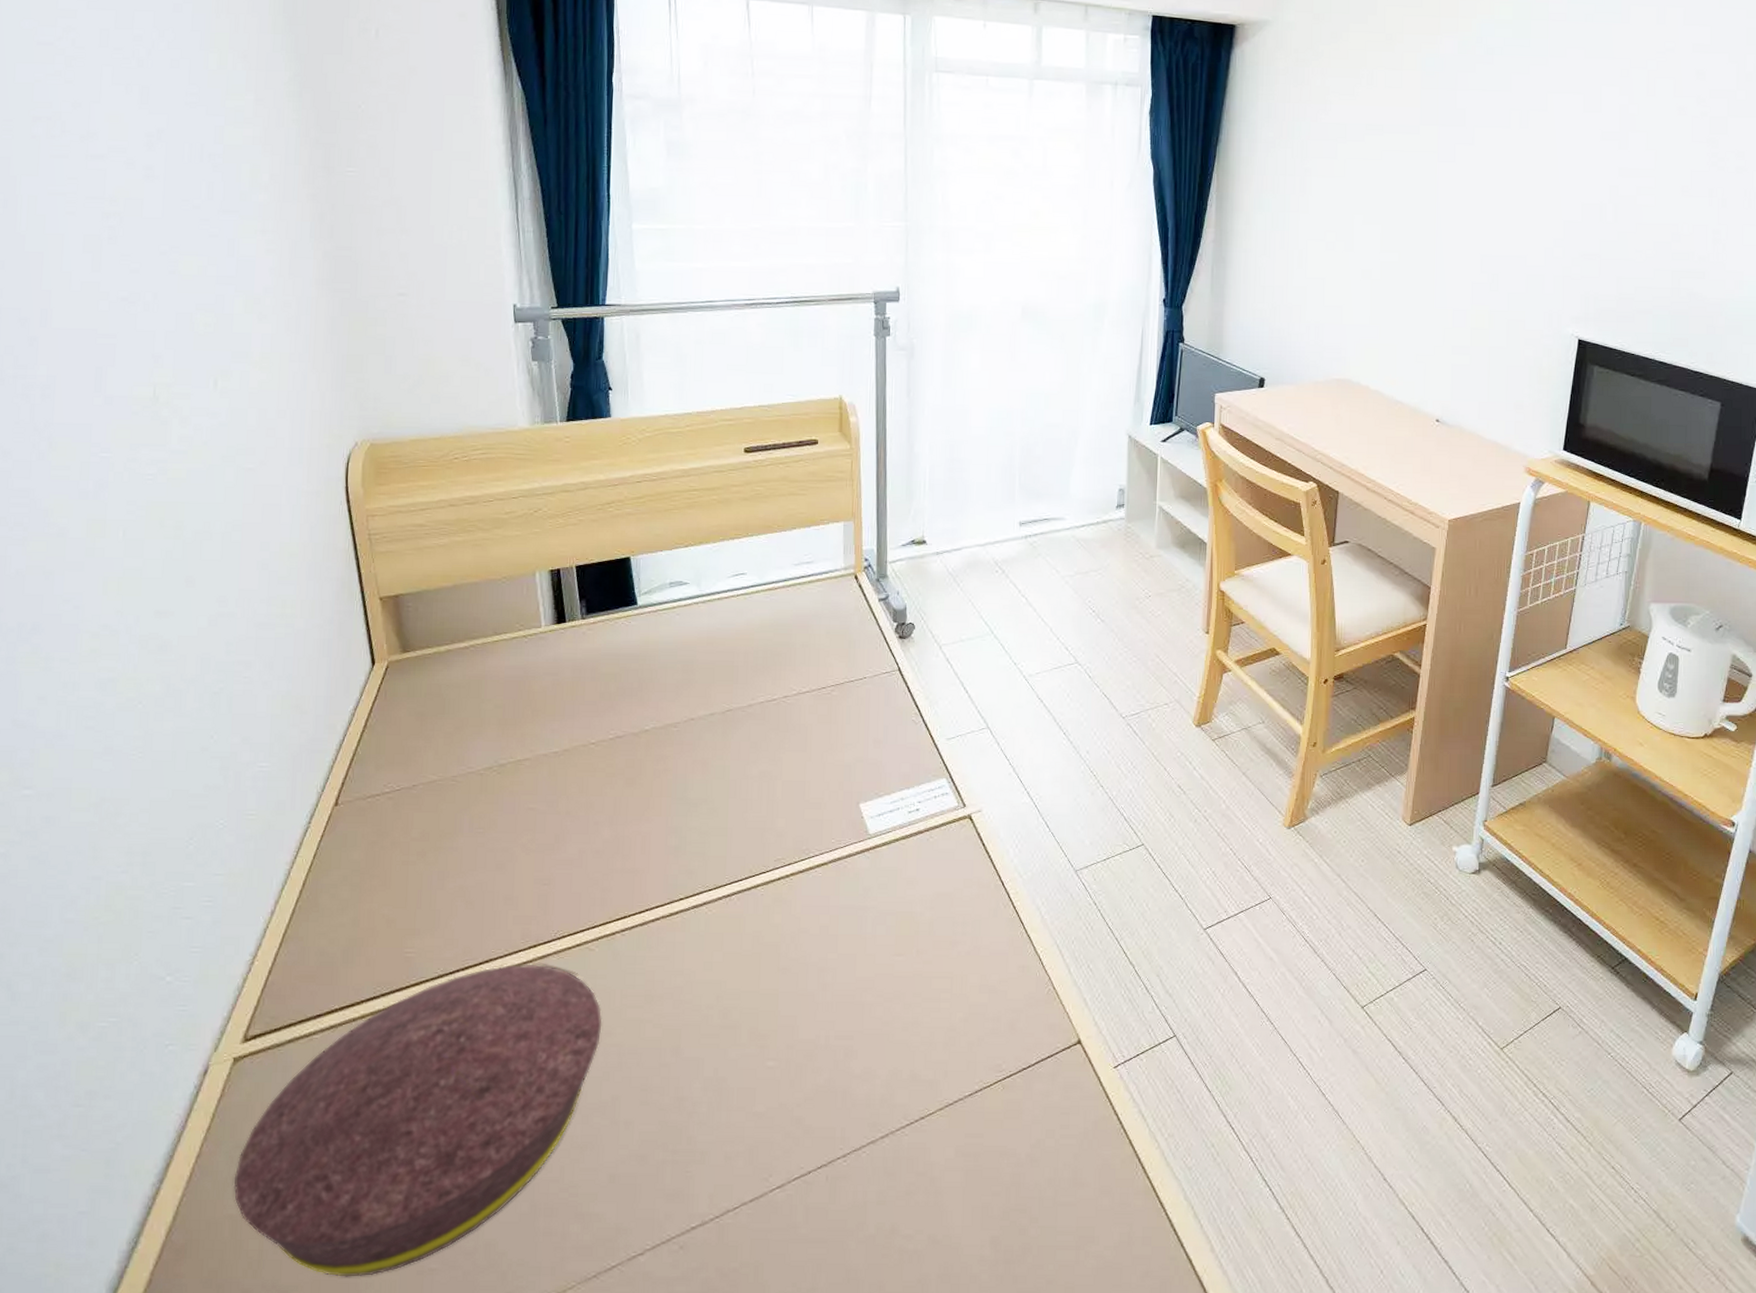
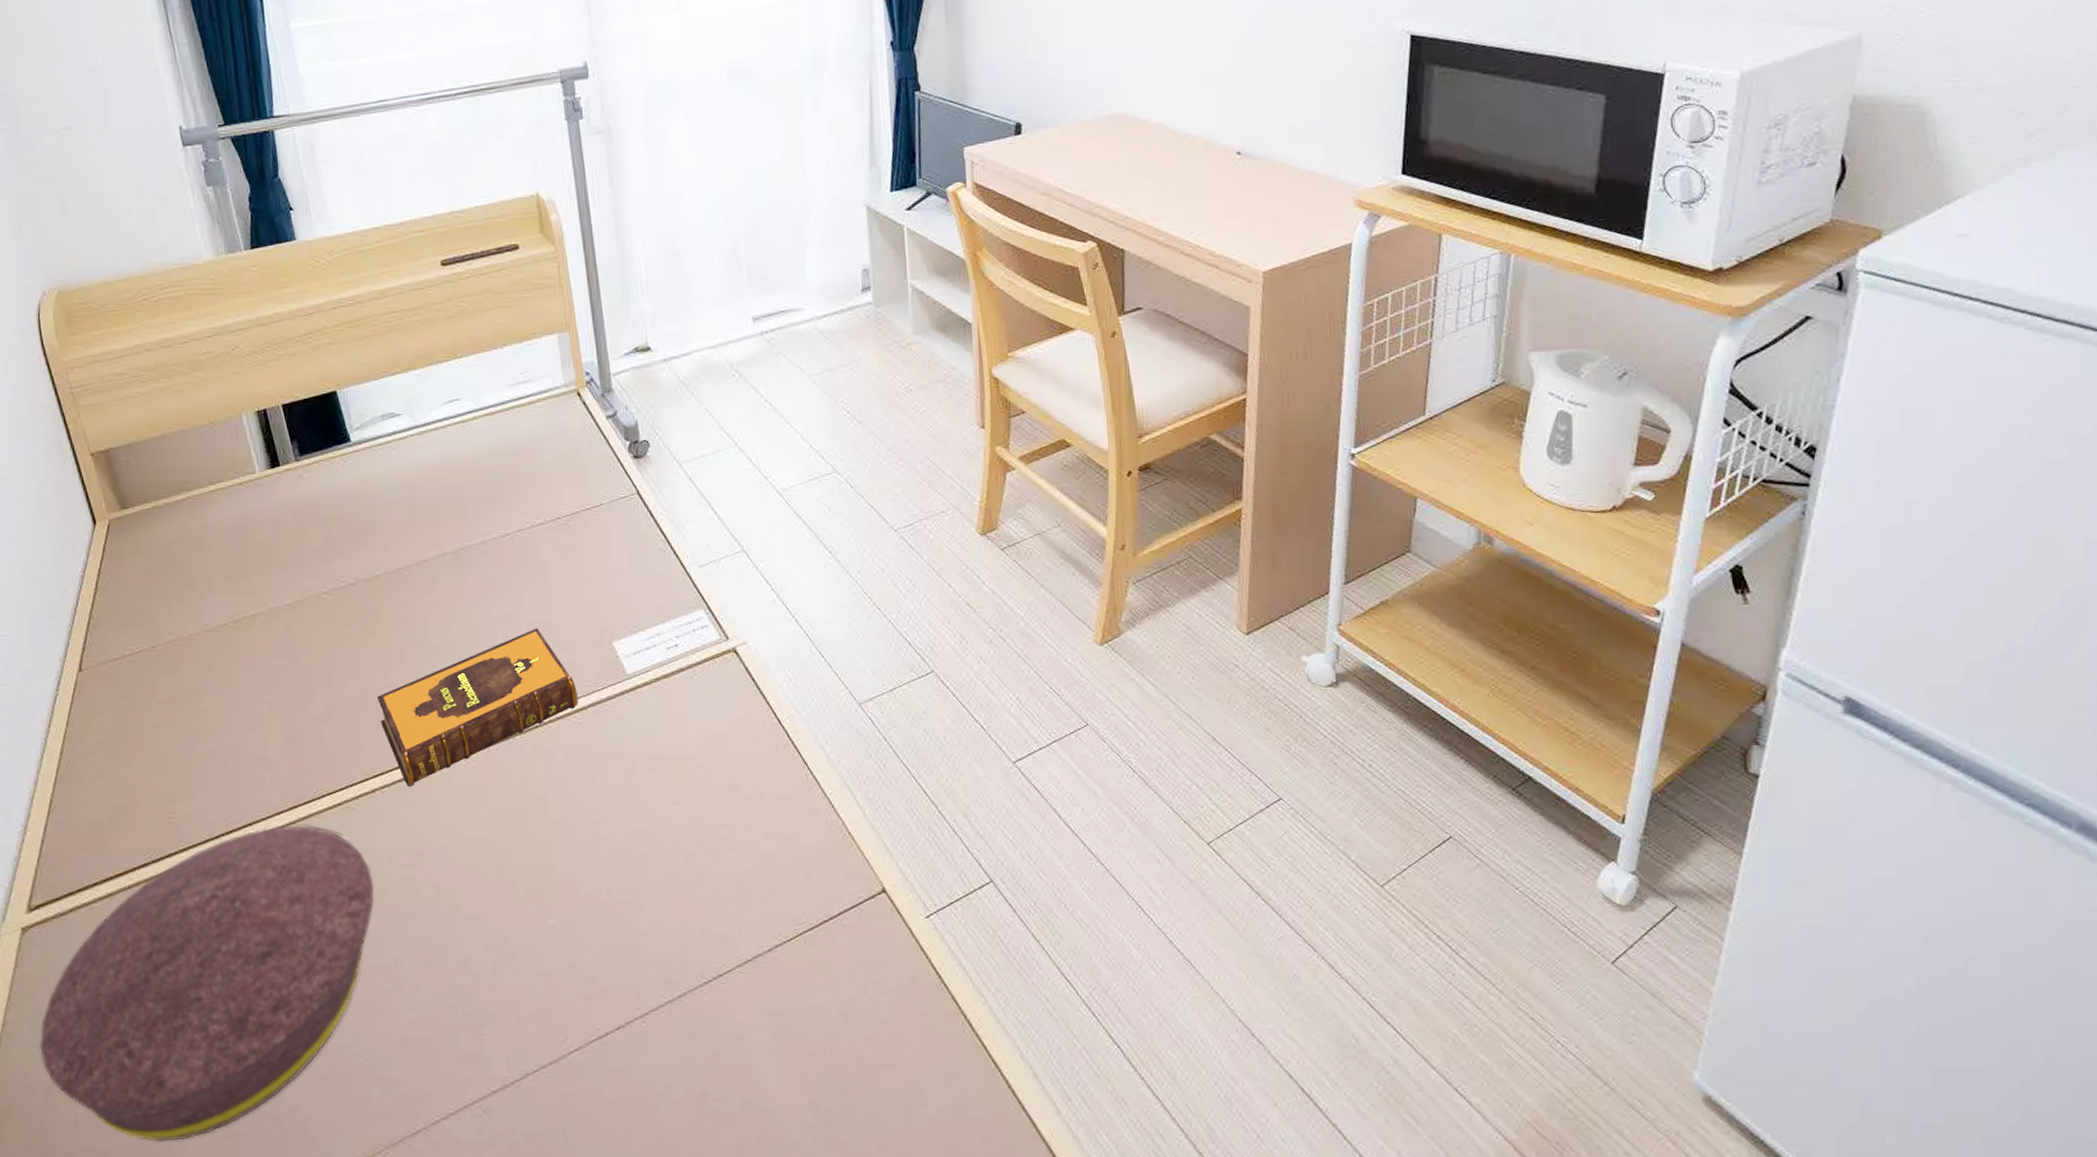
hardback book: none [629,786,821,932] -> present [376,627,578,788]

